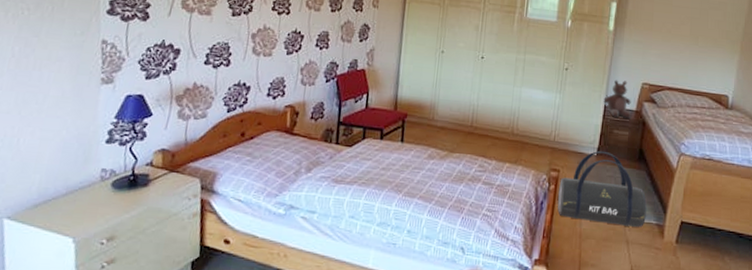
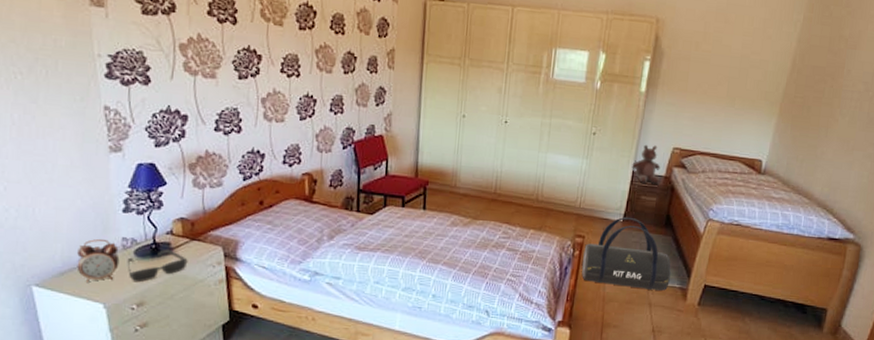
alarm clock: none [51,170,97,215] -> present [77,239,120,282]
glasses: none [102,180,164,216] -> present [127,249,188,283]

